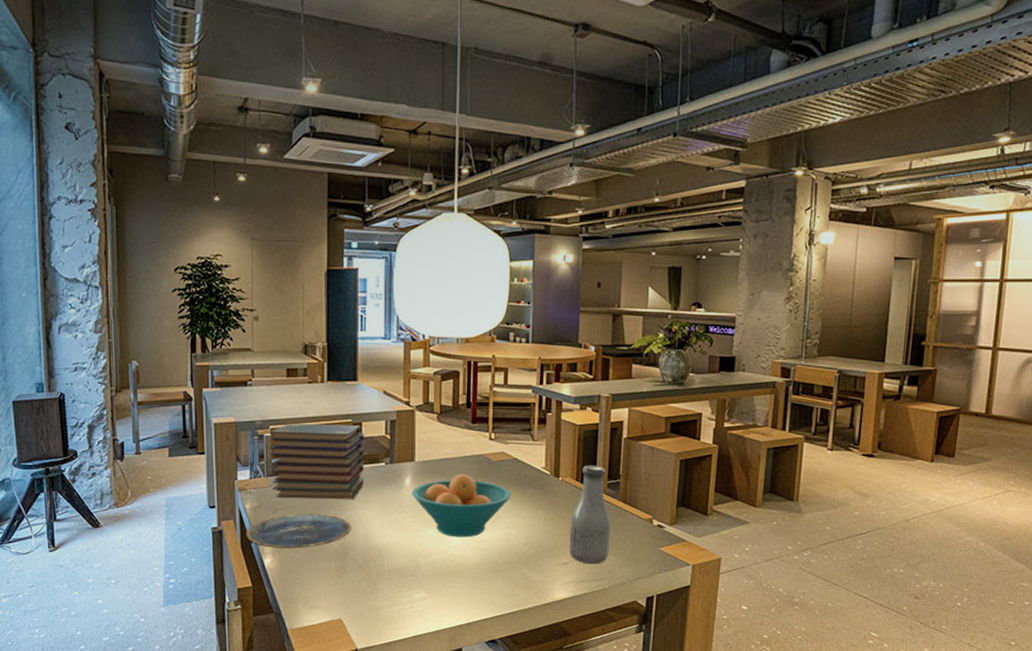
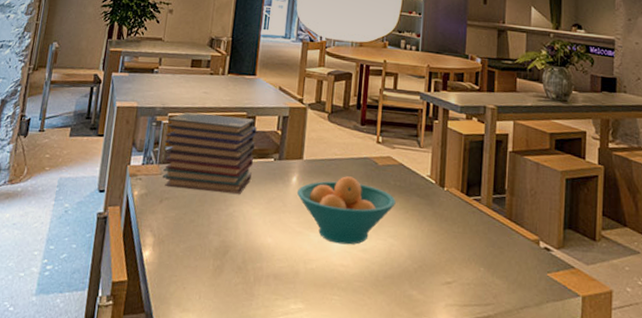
plate: present [246,513,351,549] -> none [129,205,234,243]
bottle: present [569,465,611,565] -> none [453,176,496,287]

